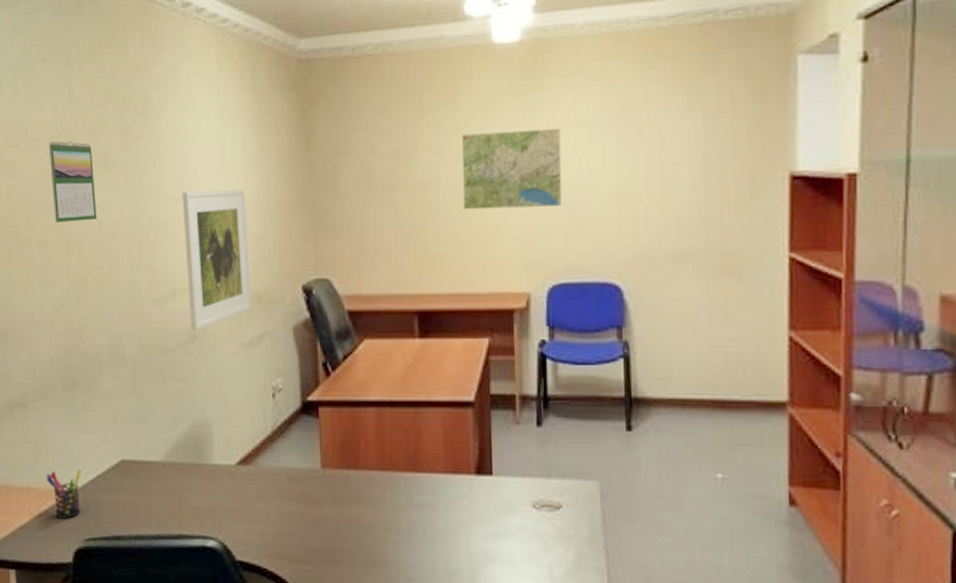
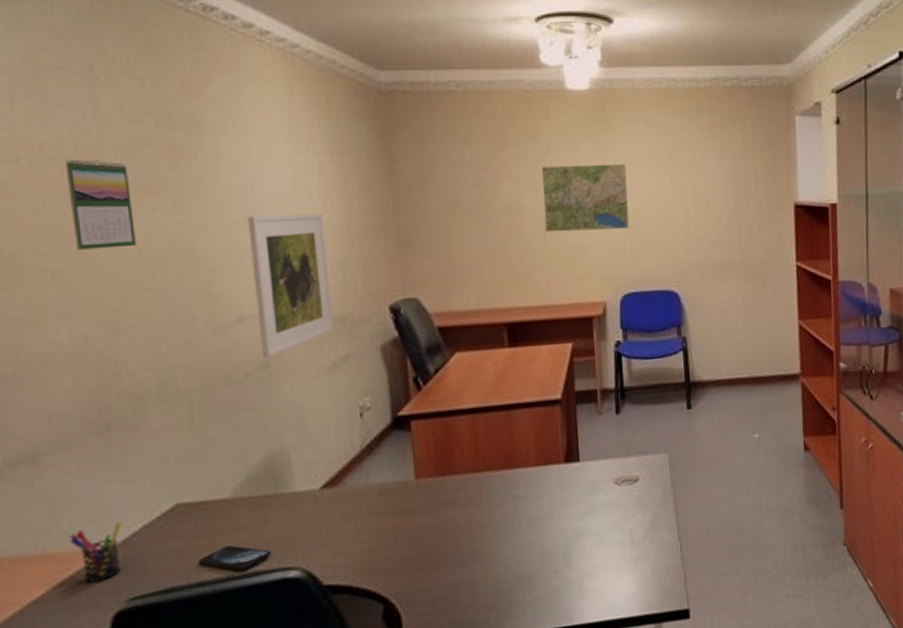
smartphone: none [137,506,194,531] -> present [199,545,272,570]

